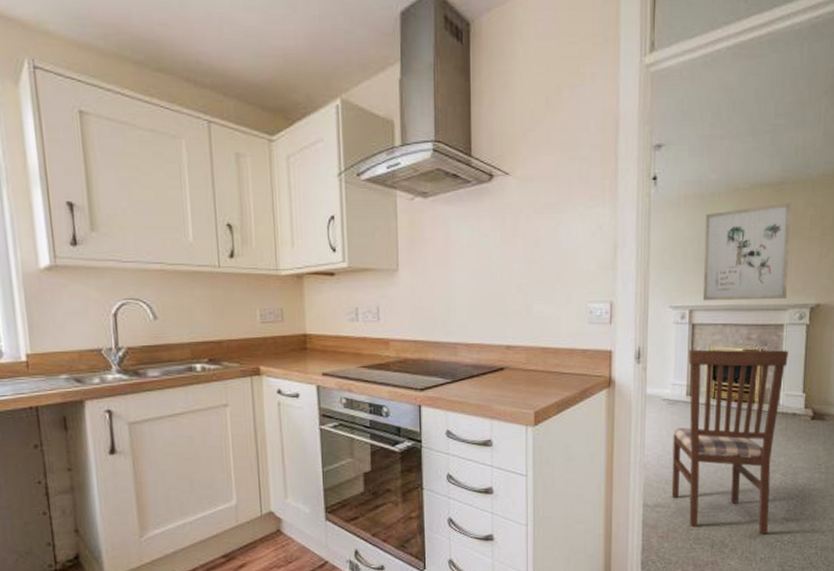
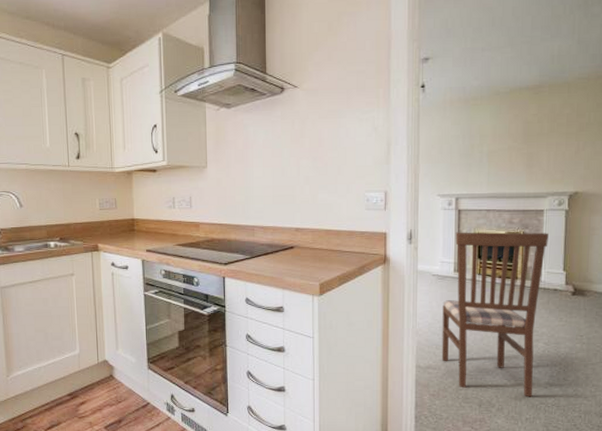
wall art: present [702,203,792,301] -> none [467,104,549,190]

